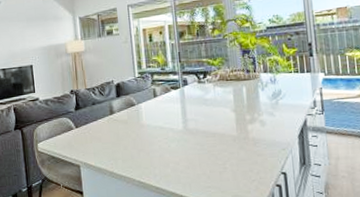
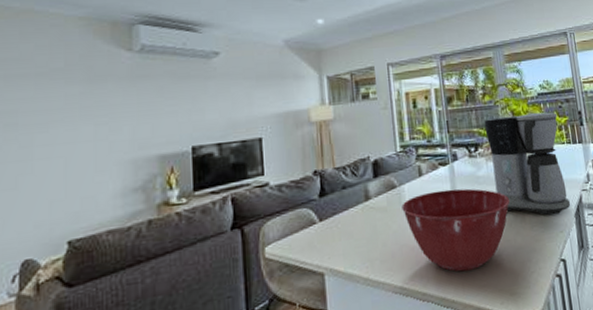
mixing bowl: none [139,108,235,174] -> present [402,188,510,272]
coffee maker: none [212,44,295,135] -> present [484,112,571,215]

